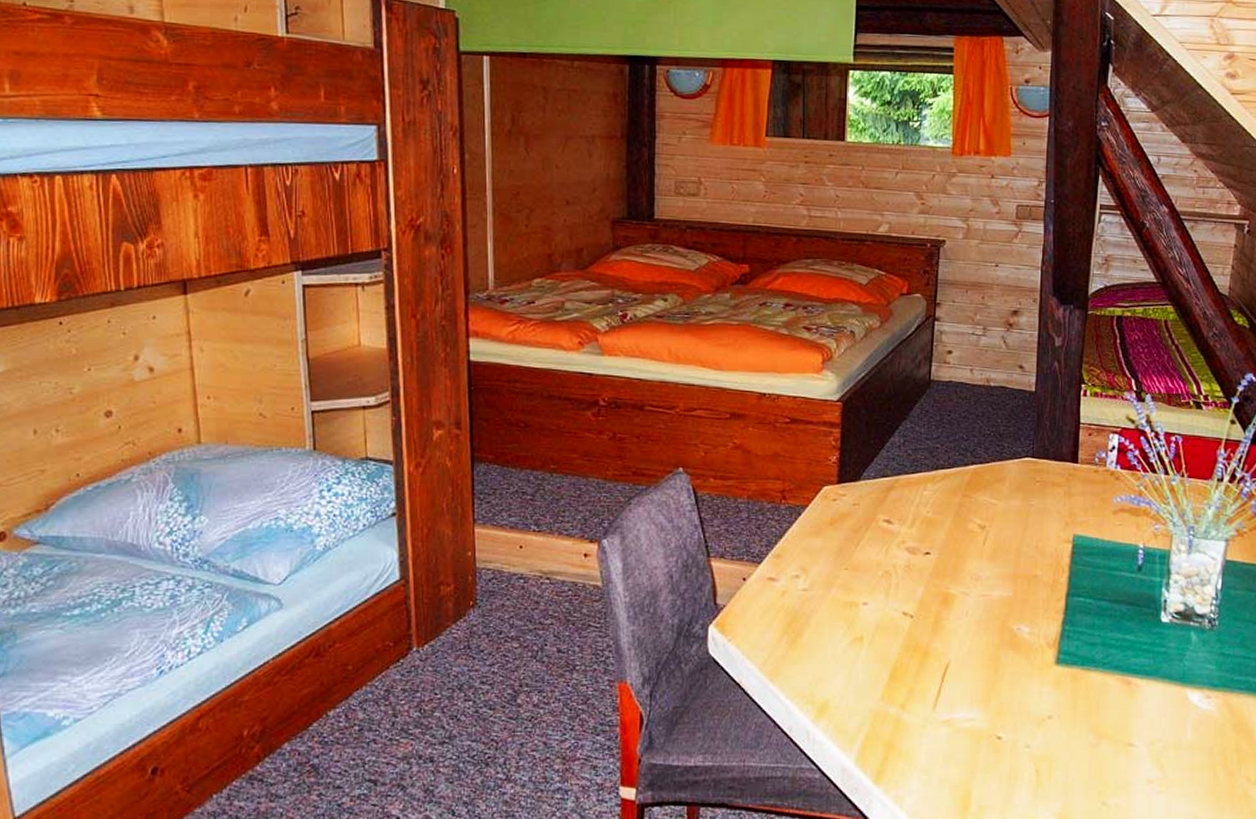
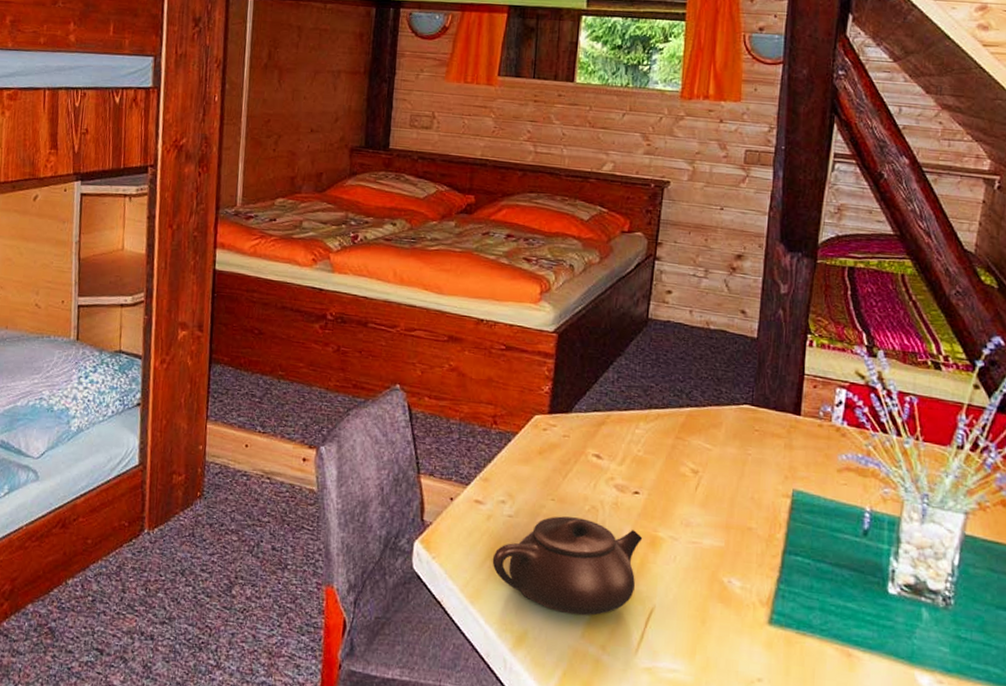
teapot: none [789,584,936,679] -> present [492,516,643,616]

